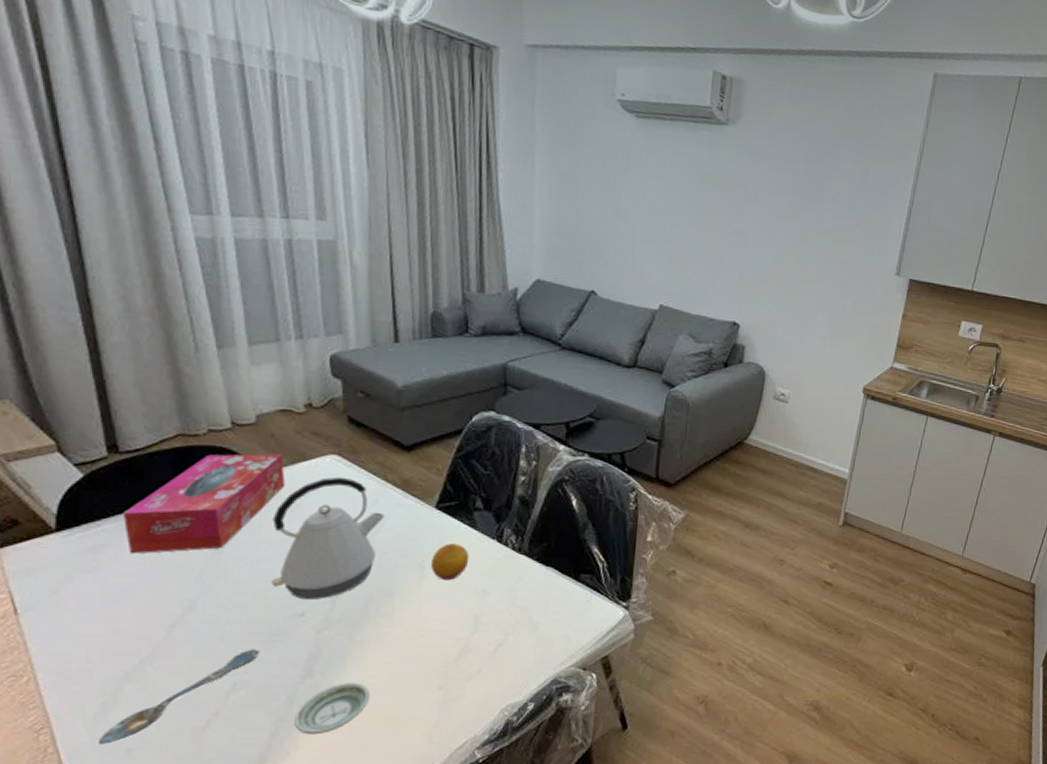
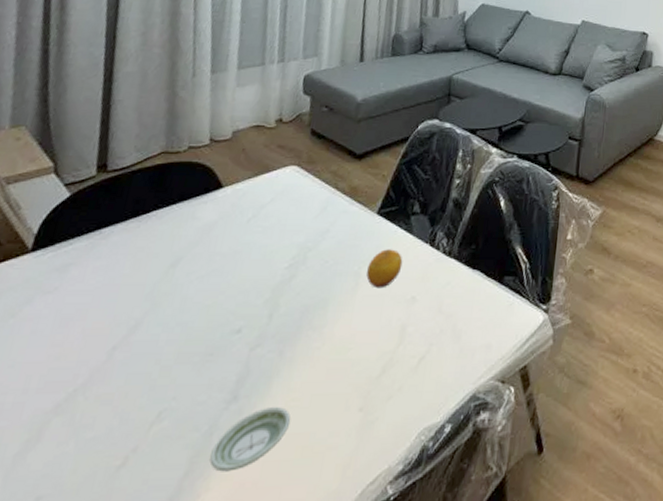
spoon: present [98,649,260,744] -> none [9,371,192,492]
tissue box: present [124,453,285,554] -> none [92,167,249,272]
kettle: present [271,477,385,599] -> none [216,186,331,314]

